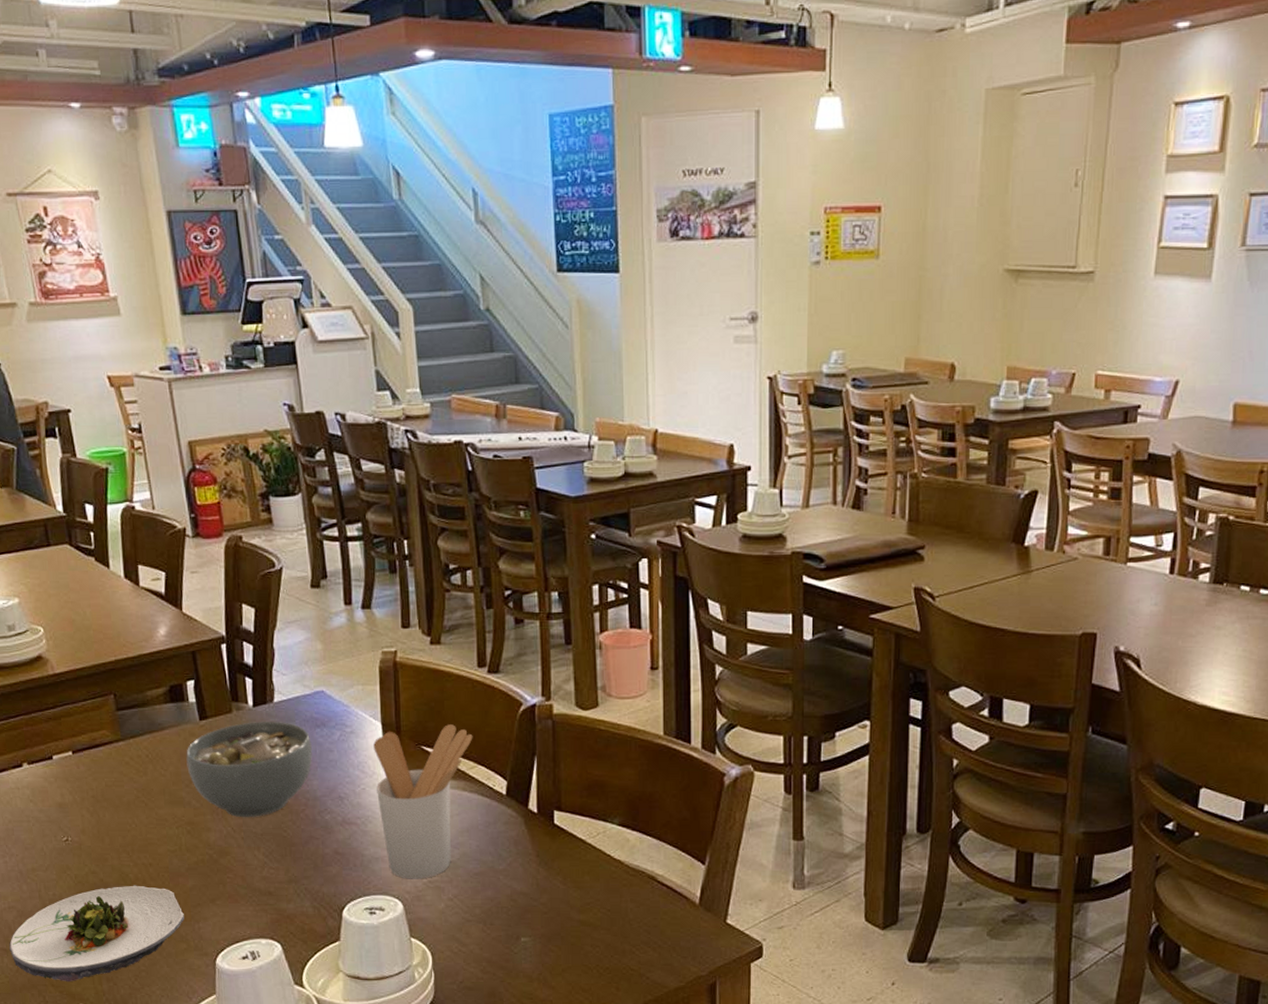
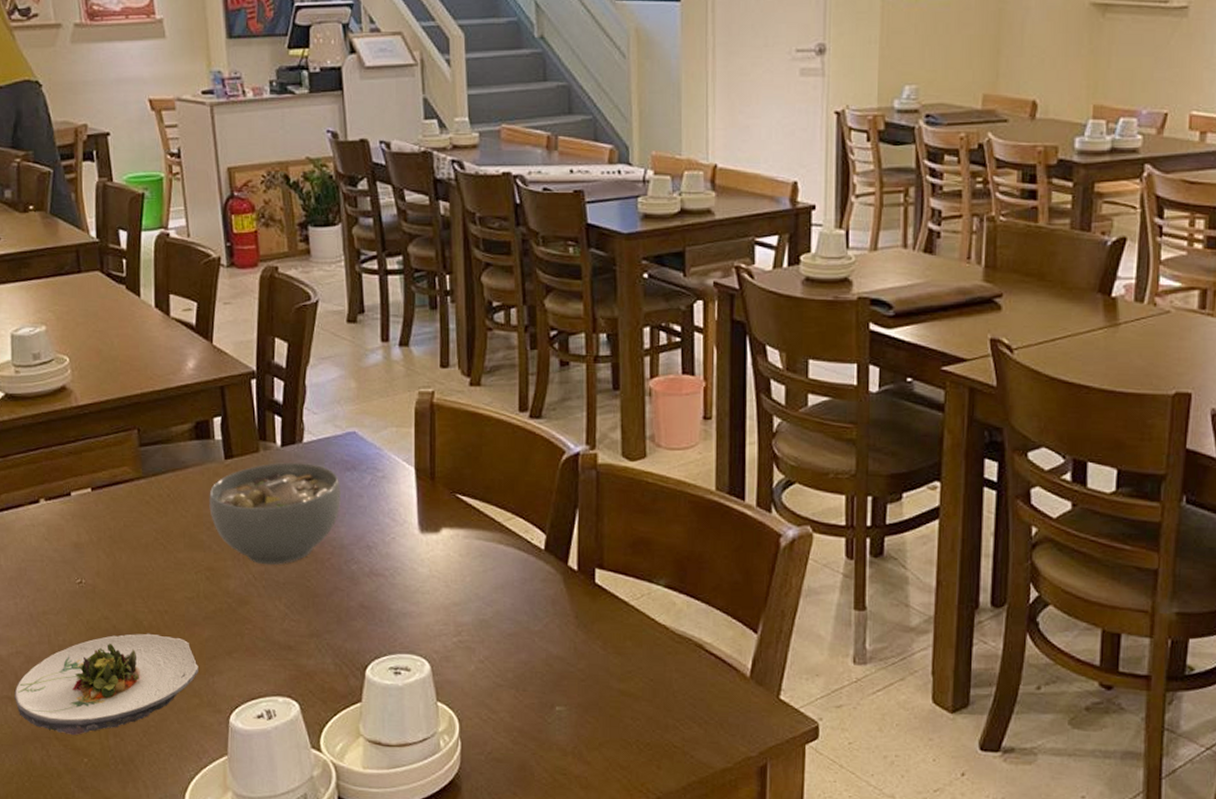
utensil holder: present [373,724,473,879] -> none [406,472,512,638]

